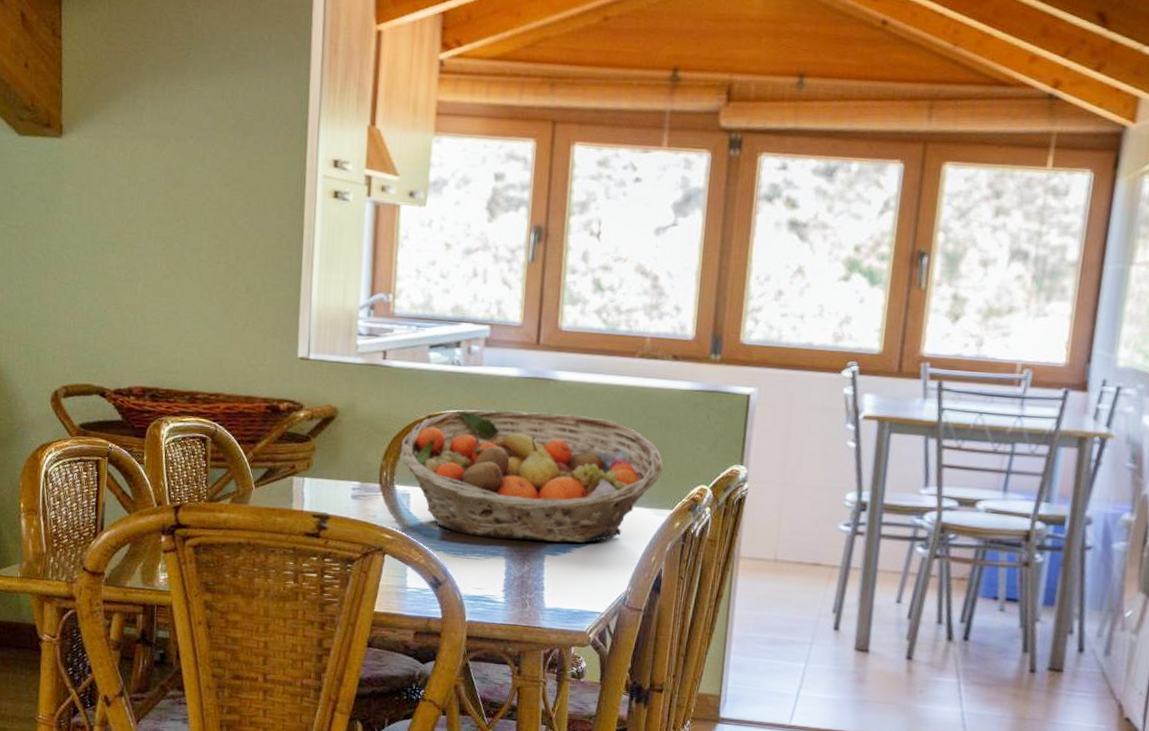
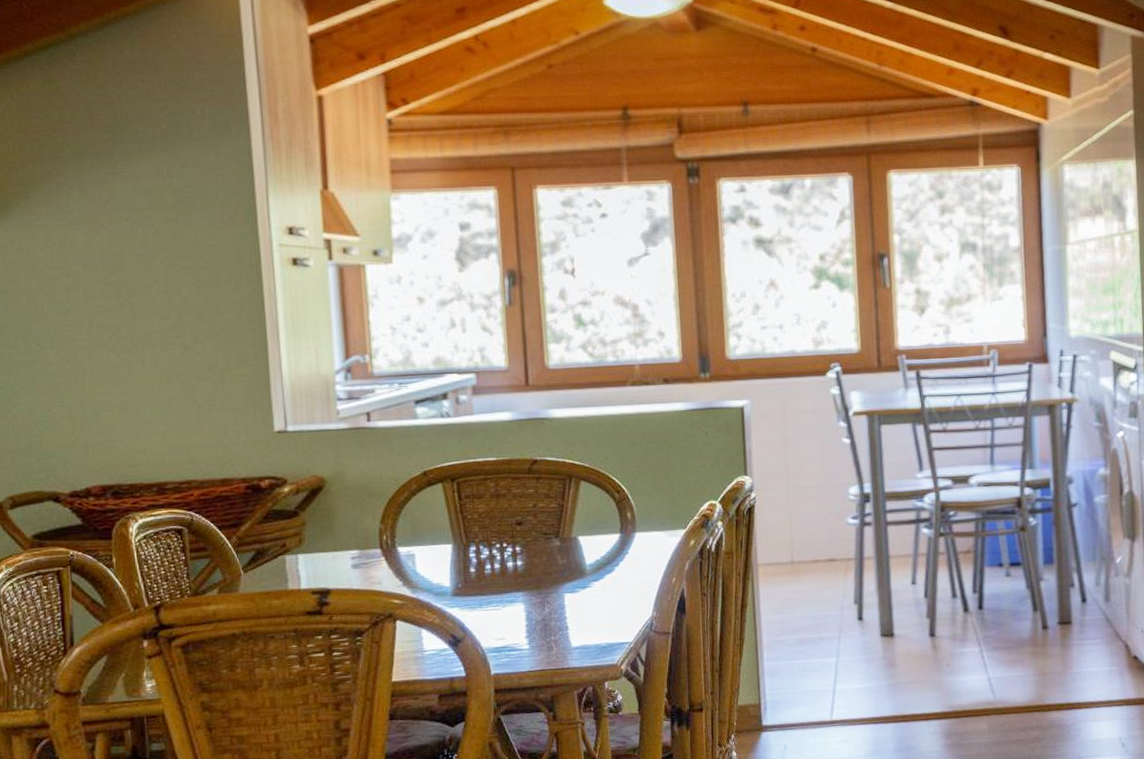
fruit basket: present [399,409,664,543] -> none [398,449,670,586]

